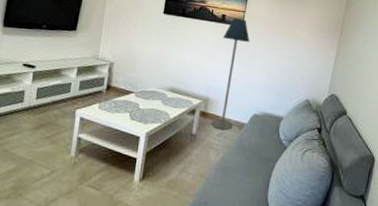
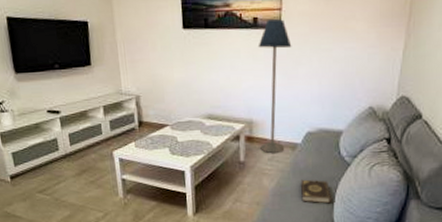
book: none [241,157,269,183] -> present [301,179,333,204]

